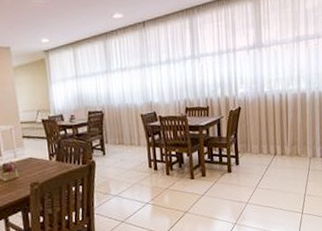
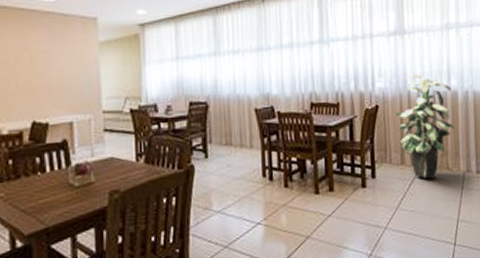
indoor plant: none [253,80,304,164] -> present [394,74,455,179]

